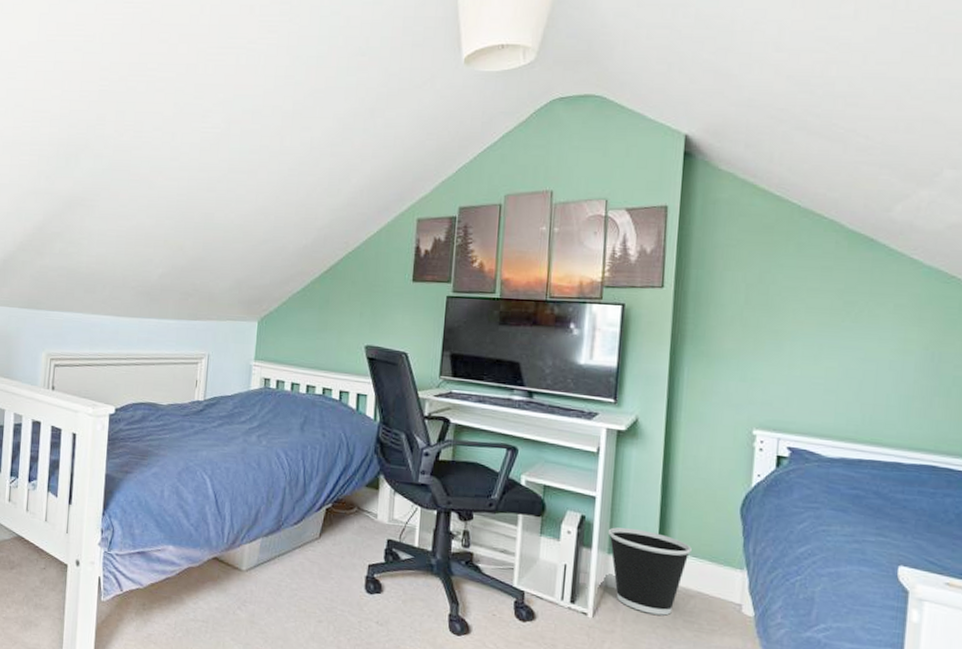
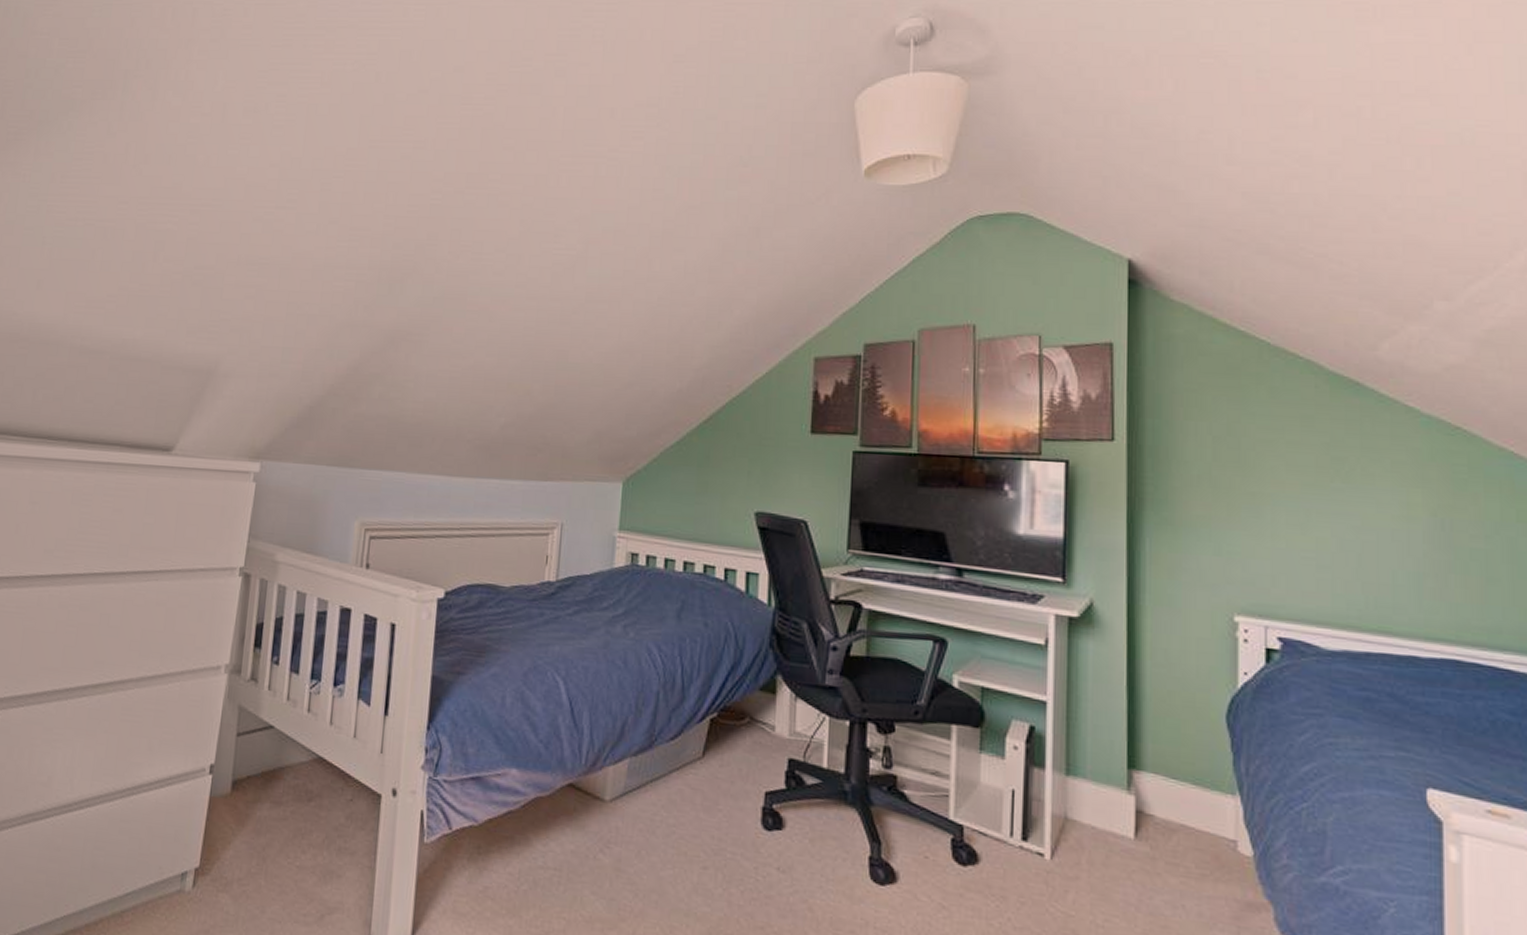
wastebasket: present [607,527,692,616] -> none [1064,741,1169,856]

